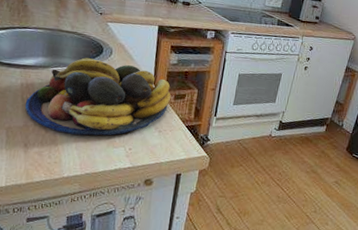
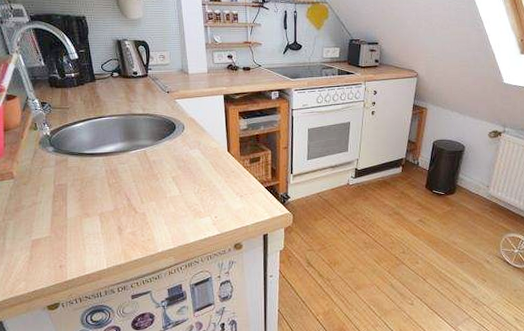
fruit bowl: present [24,57,171,136] -> none [112,136,247,211]

